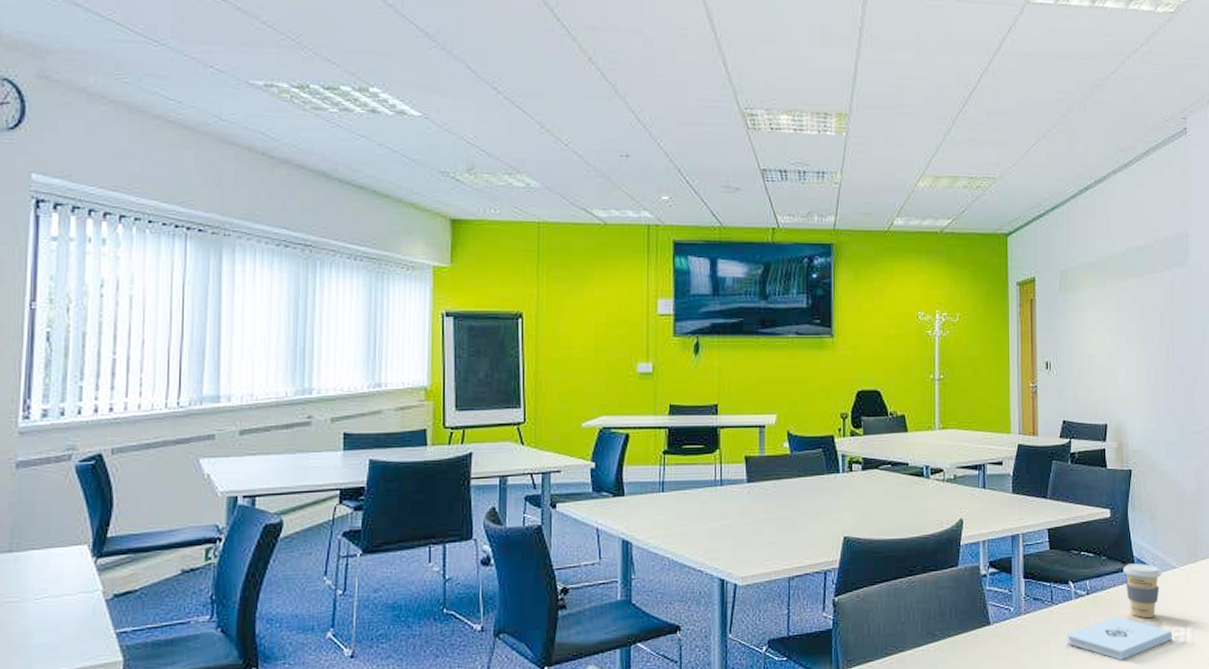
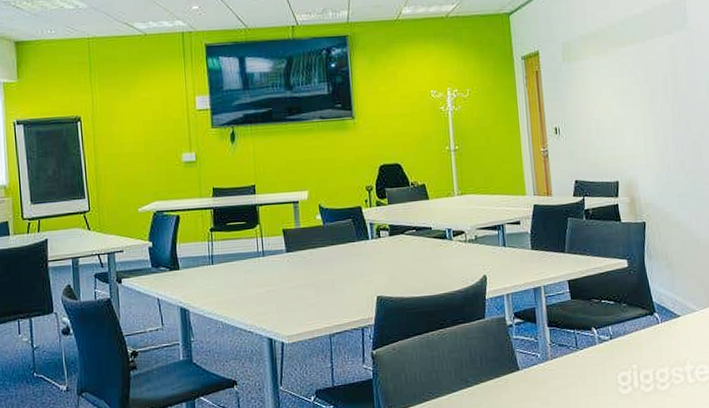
notepad: present [1066,616,1172,661] -> none [593,358,697,399]
coffee cup: present [1122,563,1162,619] -> none [643,308,683,360]

